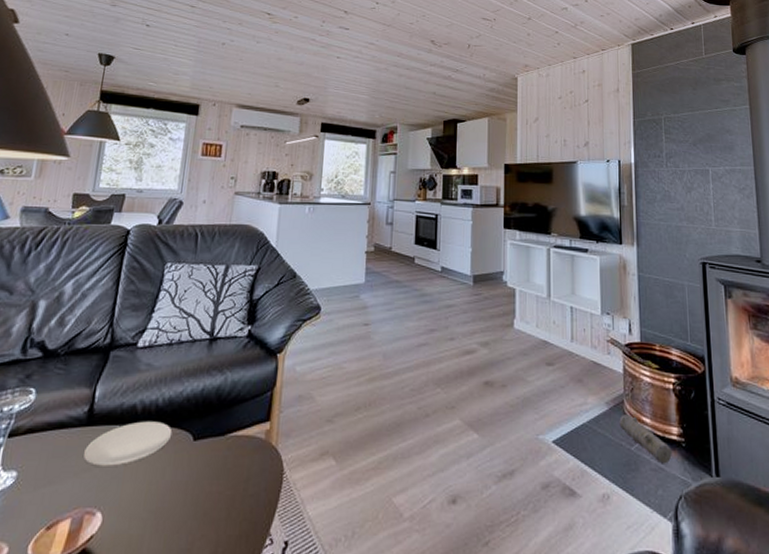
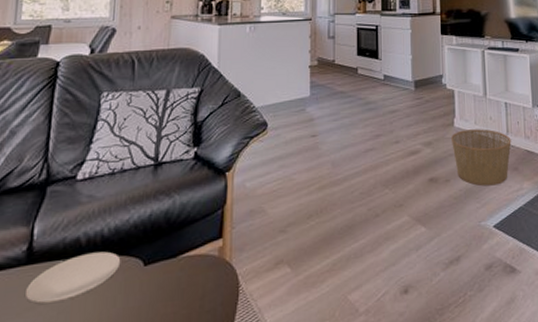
basket: none [510,332,576,397] -> present [451,129,512,186]

